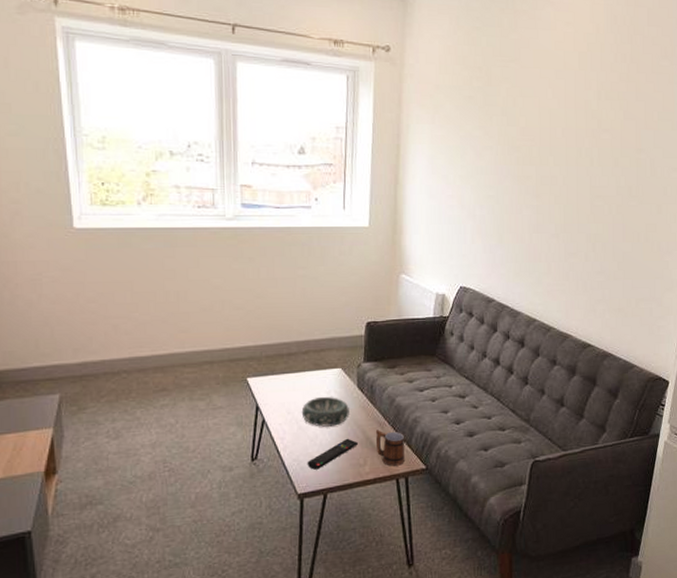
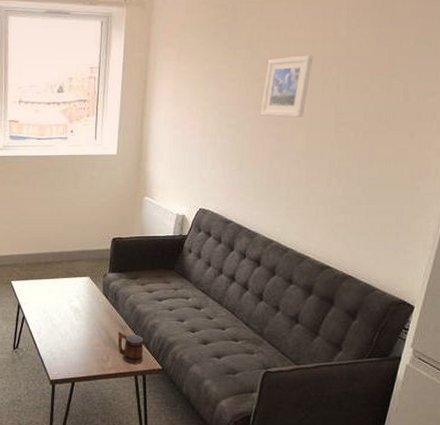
decorative bowl: present [301,396,349,427] -> none [55,300,95,326]
remote control: present [307,438,359,470] -> none [58,337,103,361]
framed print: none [518,125,567,189] -> present [260,55,314,117]

